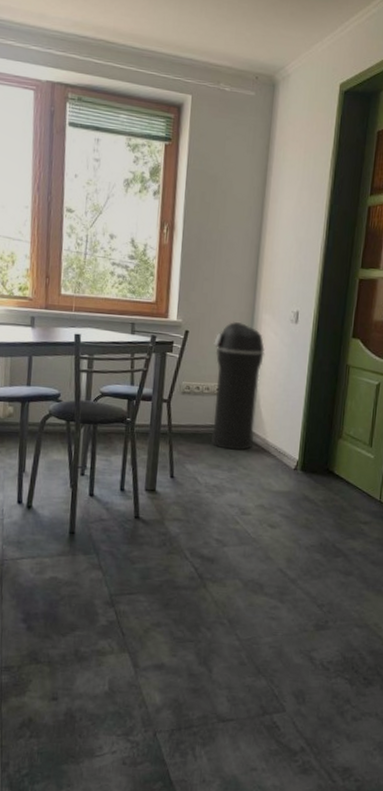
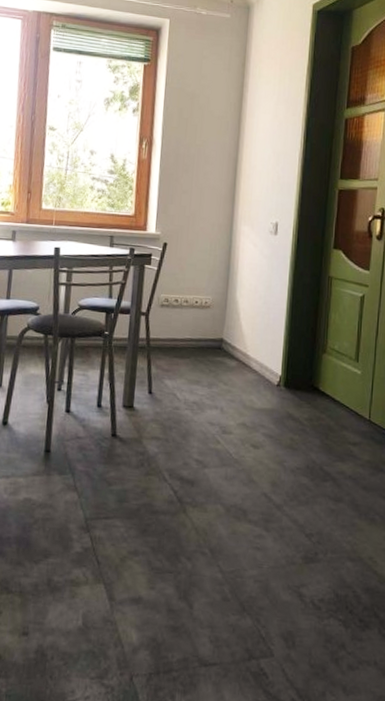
trash can: present [210,322,265,451] -> none [189,234,245,365]

